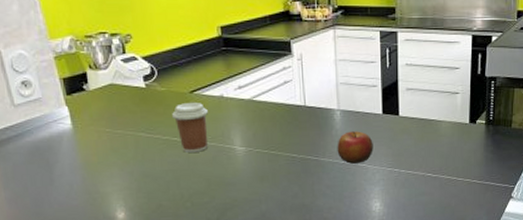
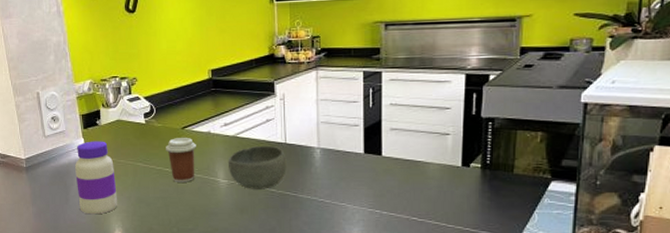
jar: none [58,109,117,195] -> present [75,141,117,215]
bowl: none [244,108,307,156] -> present [227,145,287,190]
apple: present [337,131,373,164] -> none [316,170,353,202]

